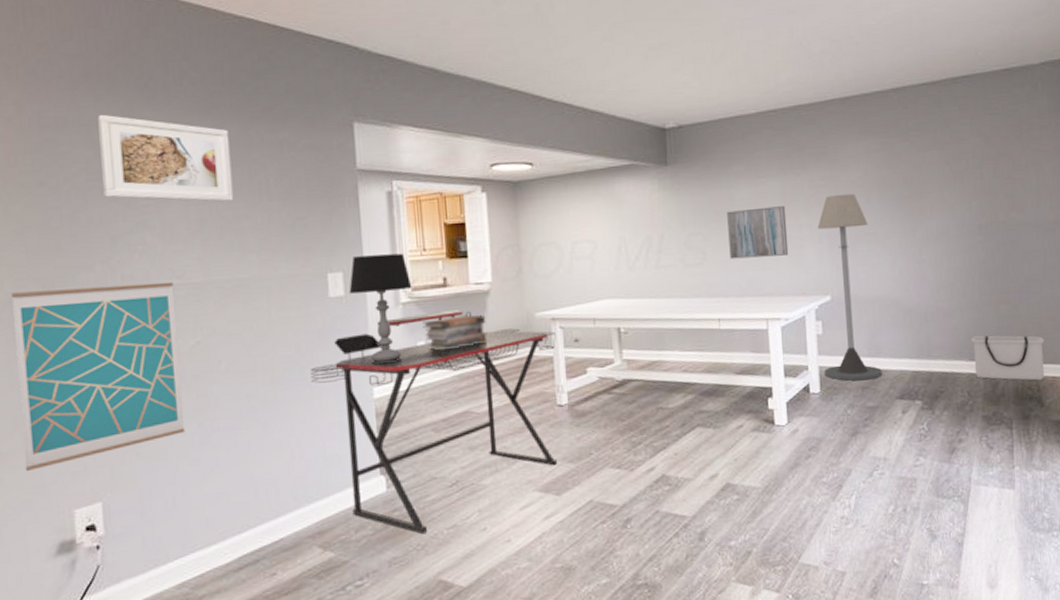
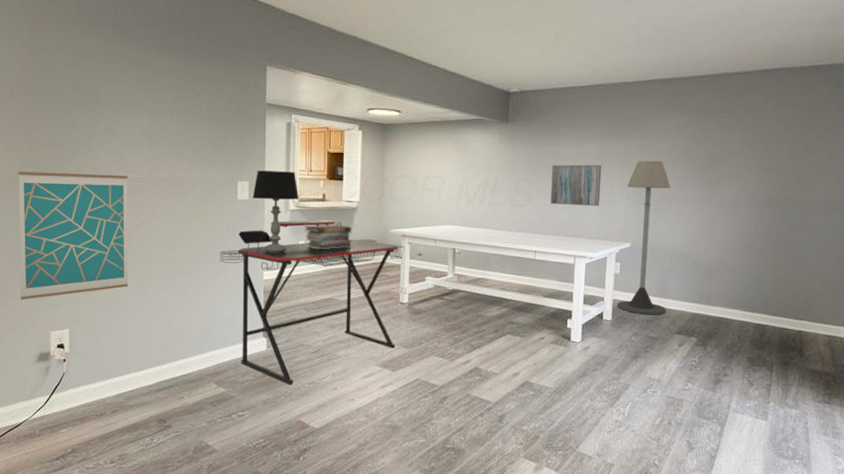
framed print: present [97,114,234,202] -> none [84,44,175,119]
storage bin: present [971,335,1044,381] -> none [746,291,813,335]

